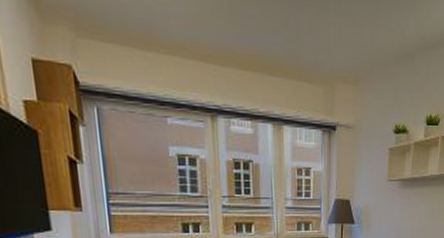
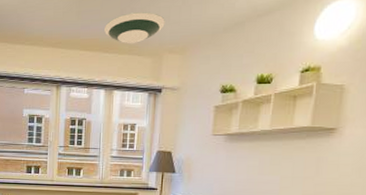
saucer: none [266,25,335,67] -> present [104,12,165,44]

